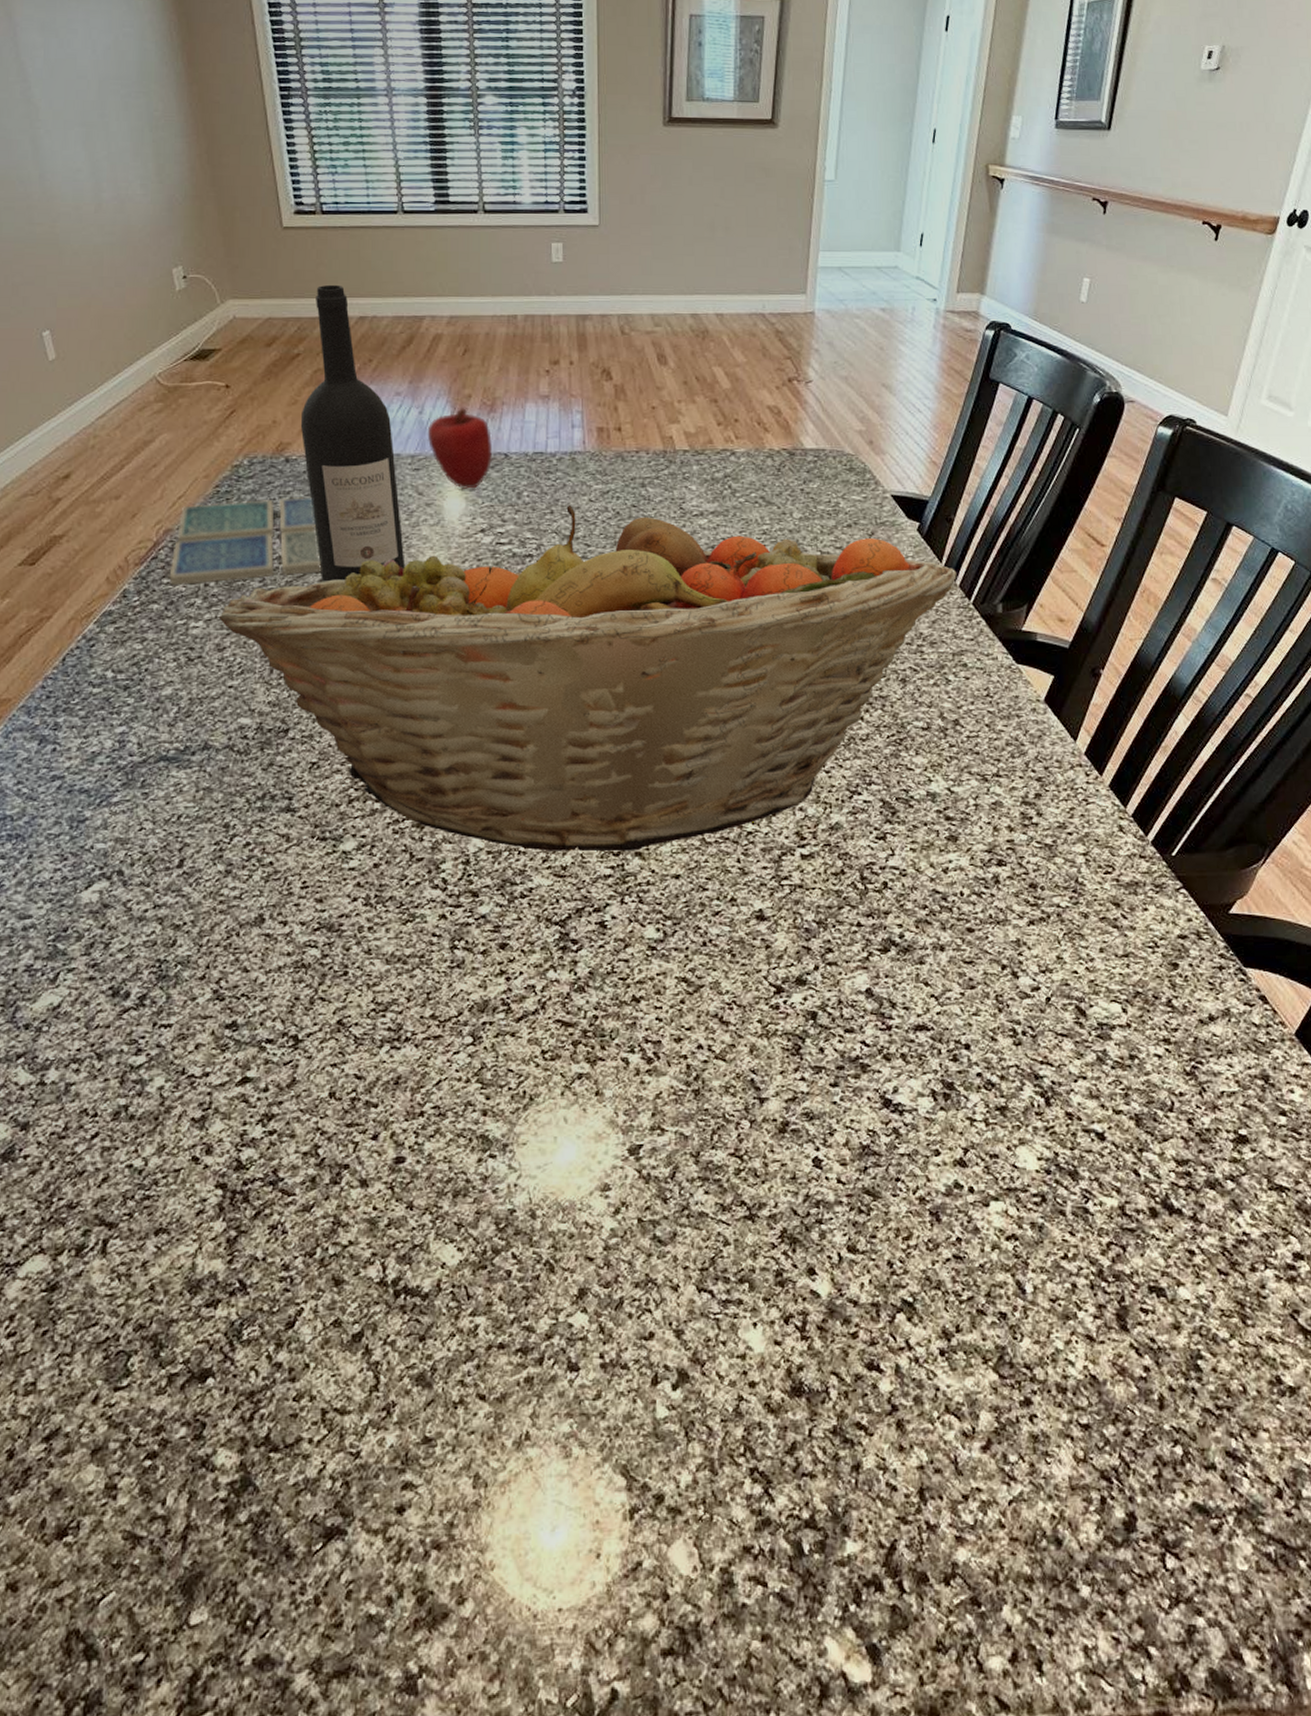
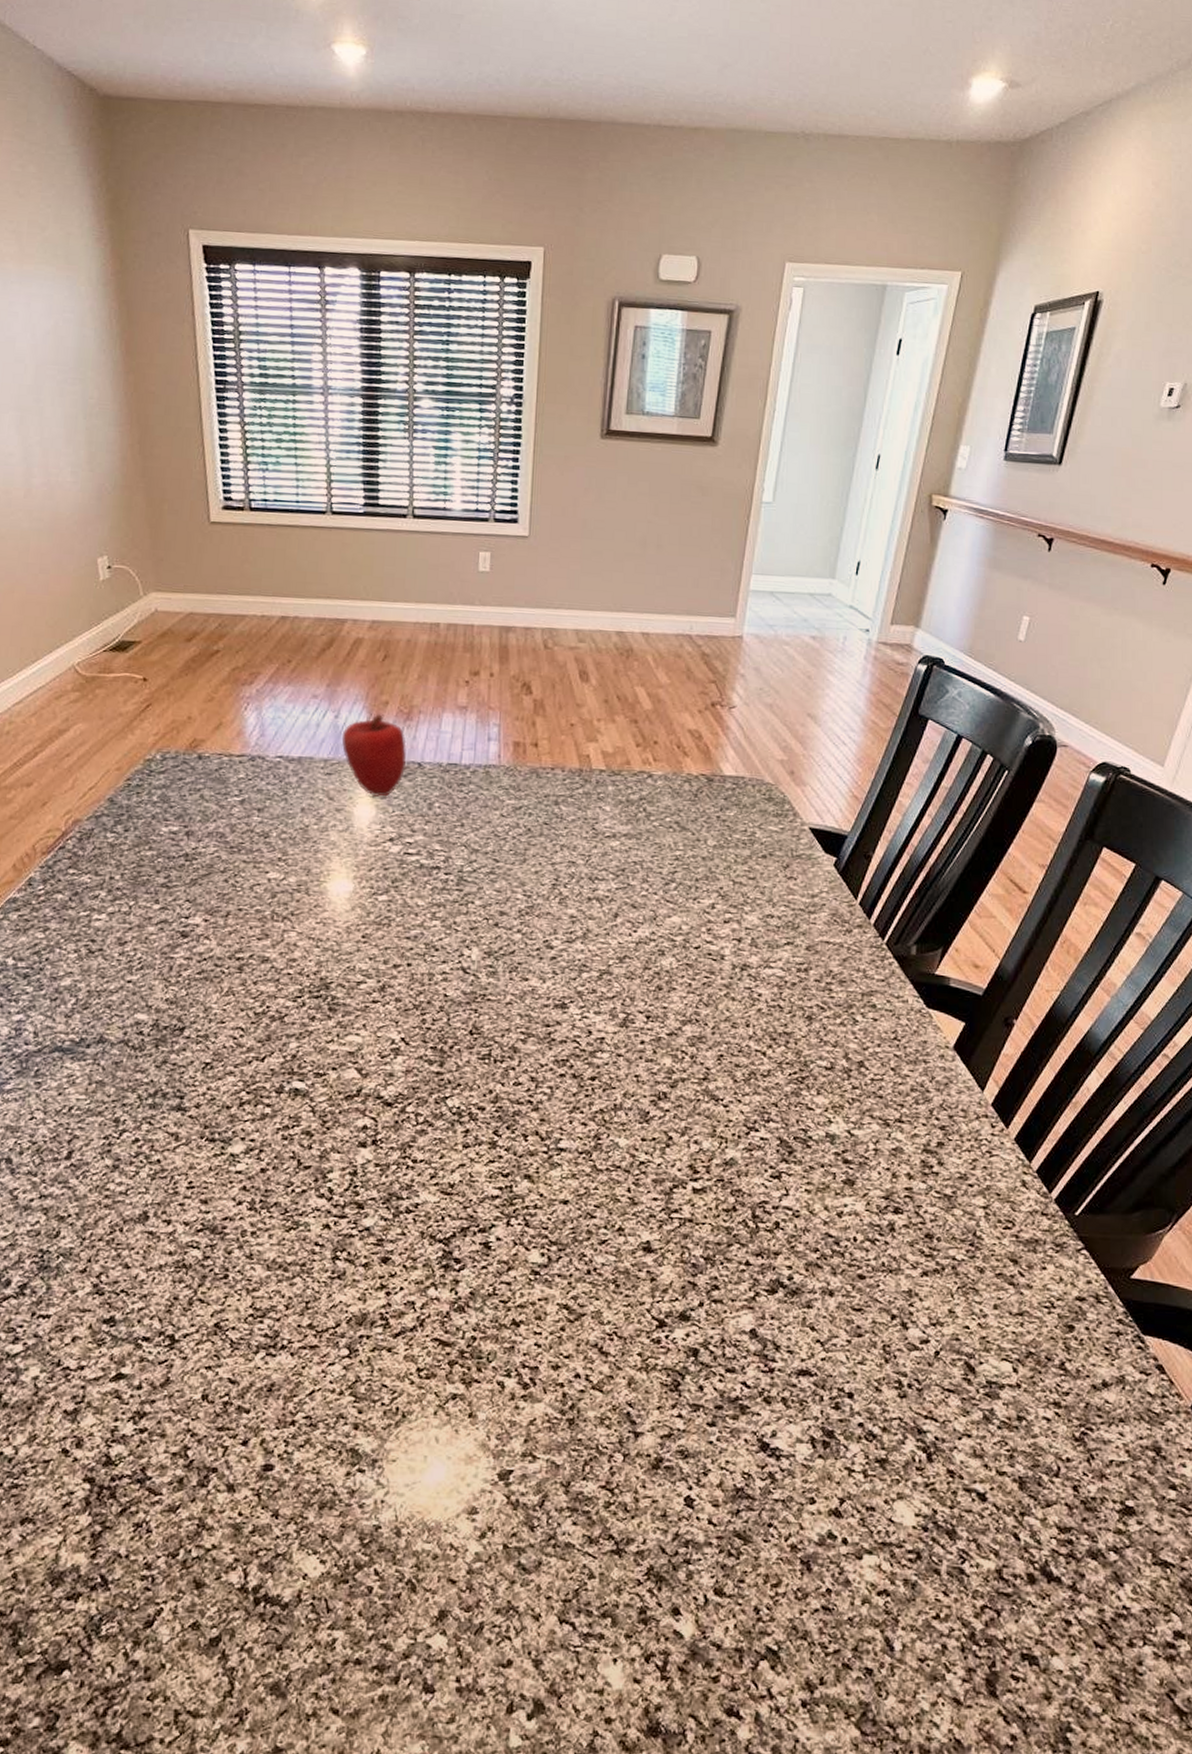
drink coaster: present [169,497,322,586] -> none [74,795,228,877]
fruit basket: present [218,504,957,852] -> none [121,818,872,1173]
wine bottle: present [300,284,405,582] -> none [215,582,312,882]

